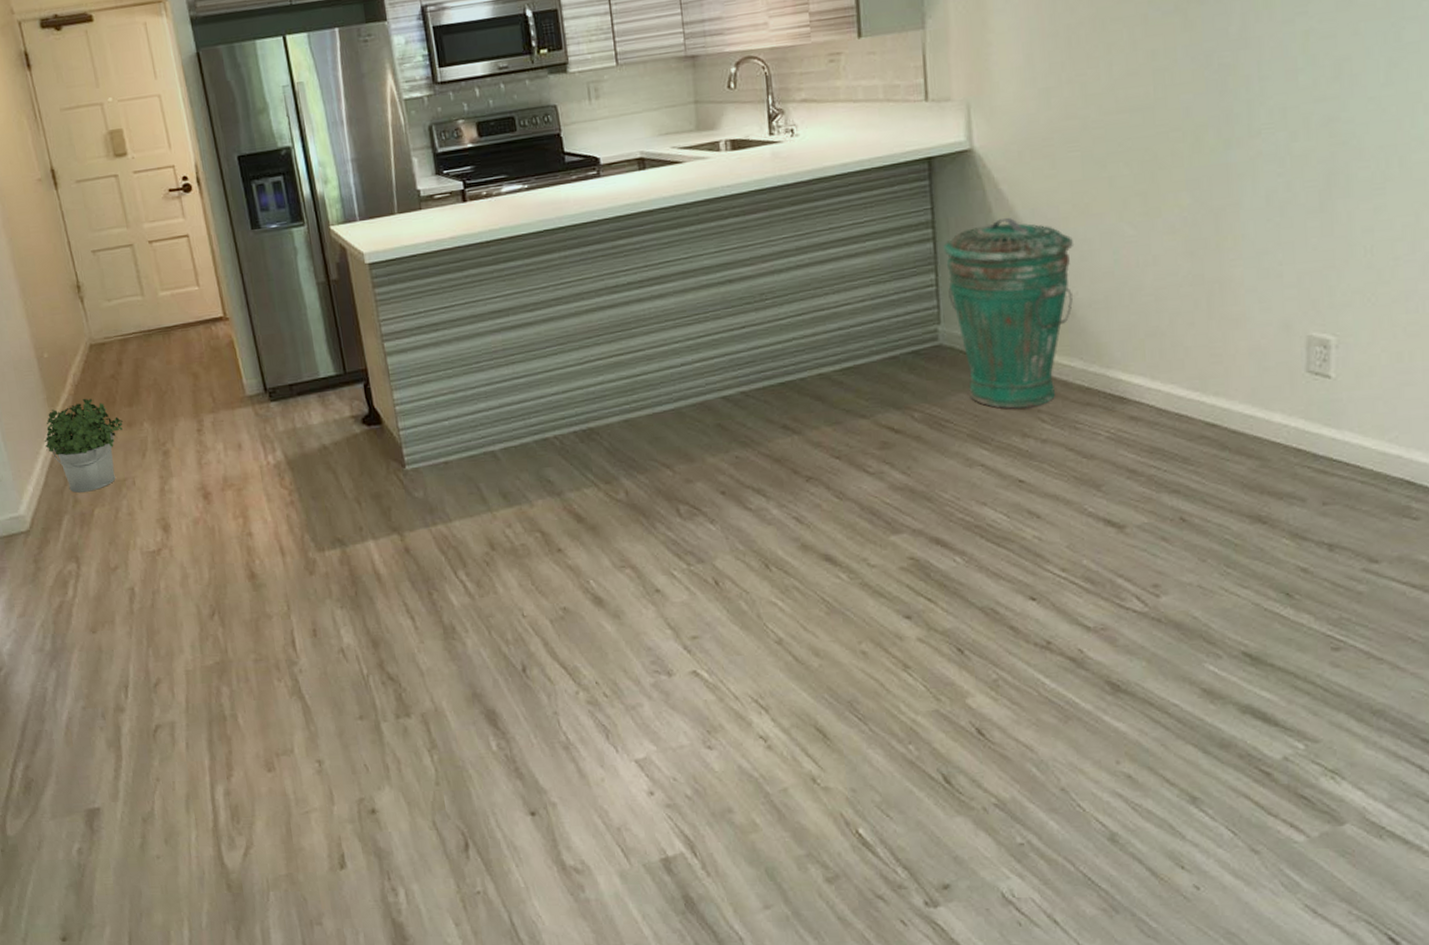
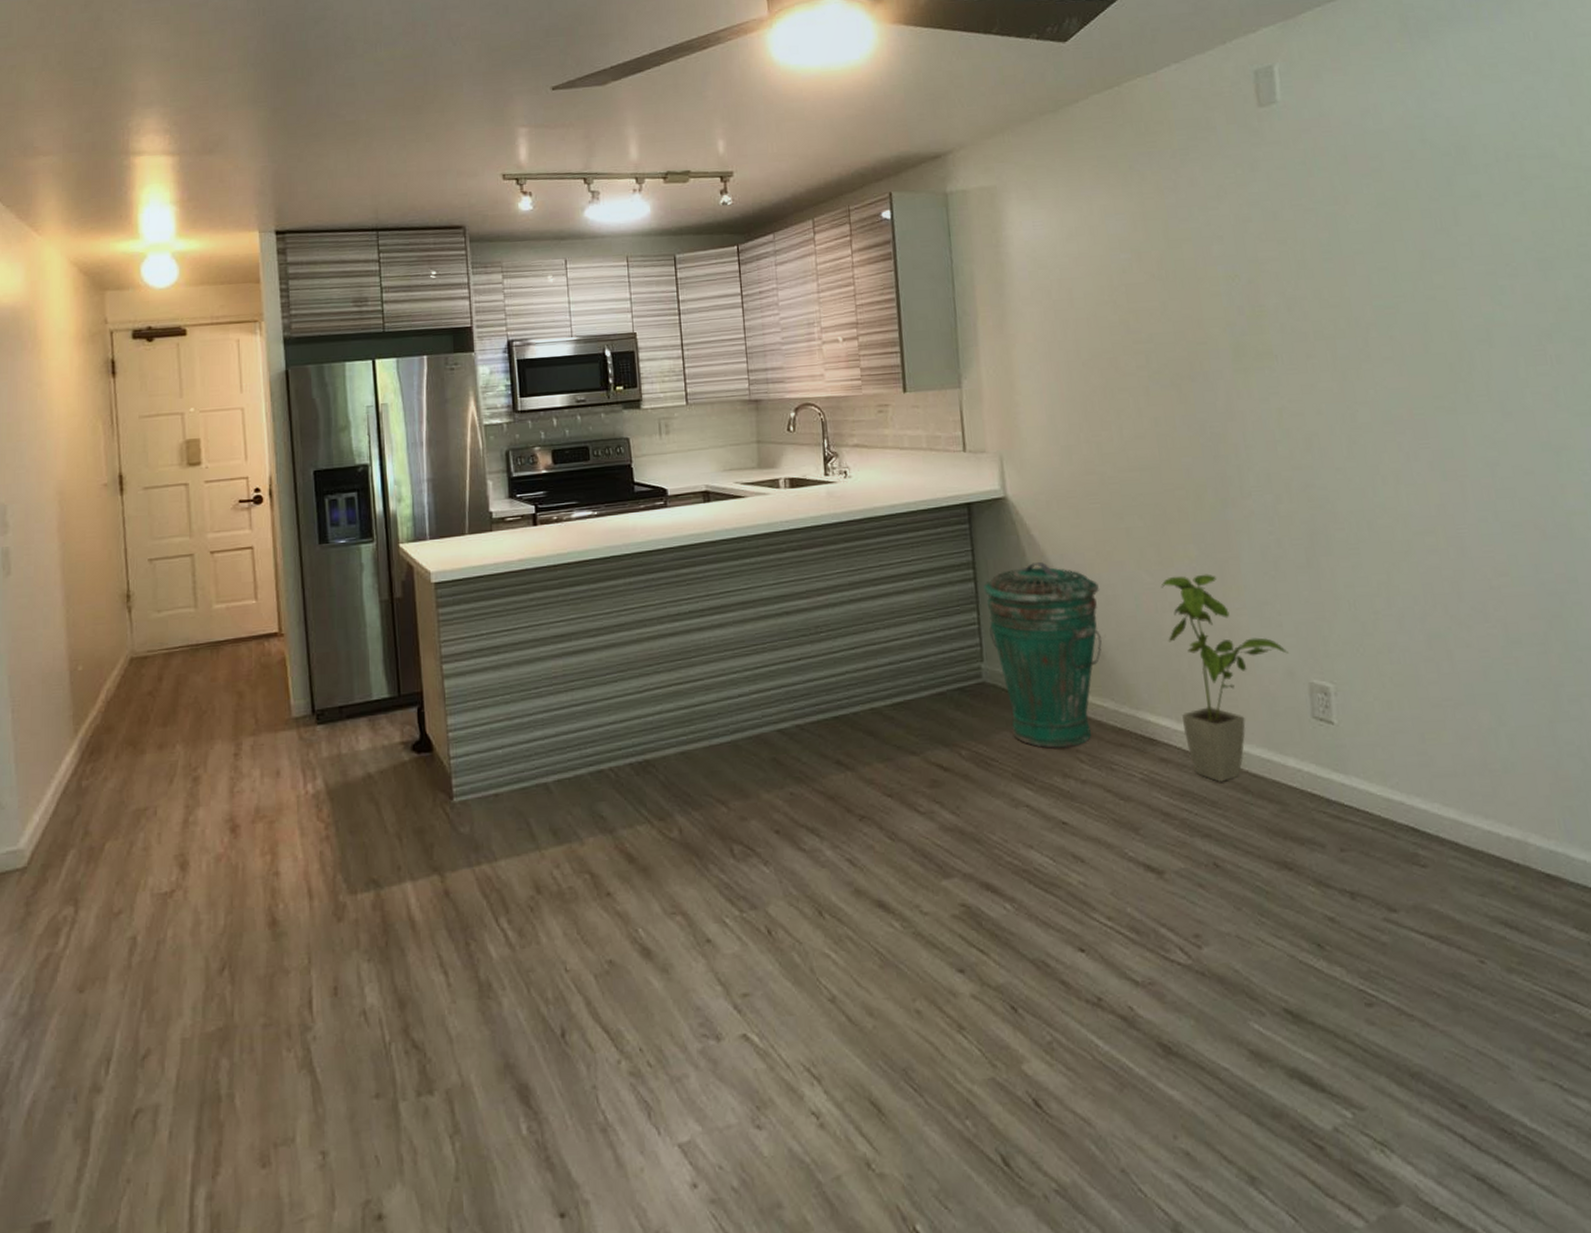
potted plant: present [44,398,124,493] -> none [61,717,155,824]
house plant: none [1144,223,1287,439] -> present [1160,574,1288,782]

